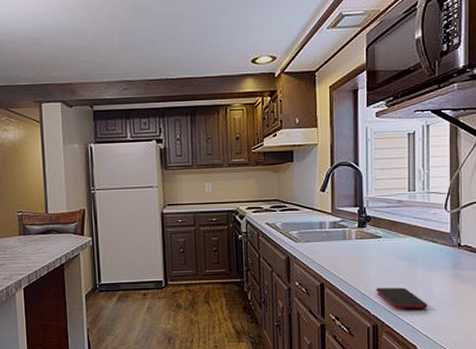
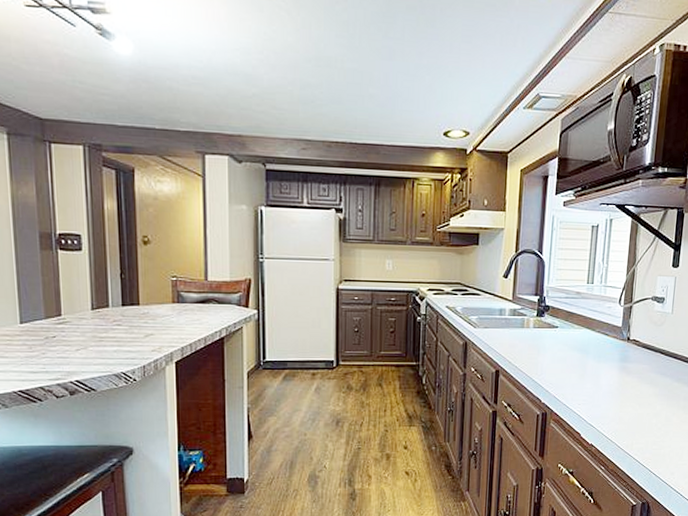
smartphone: present [376,287,428,309] -> none [548,377,595,398]

